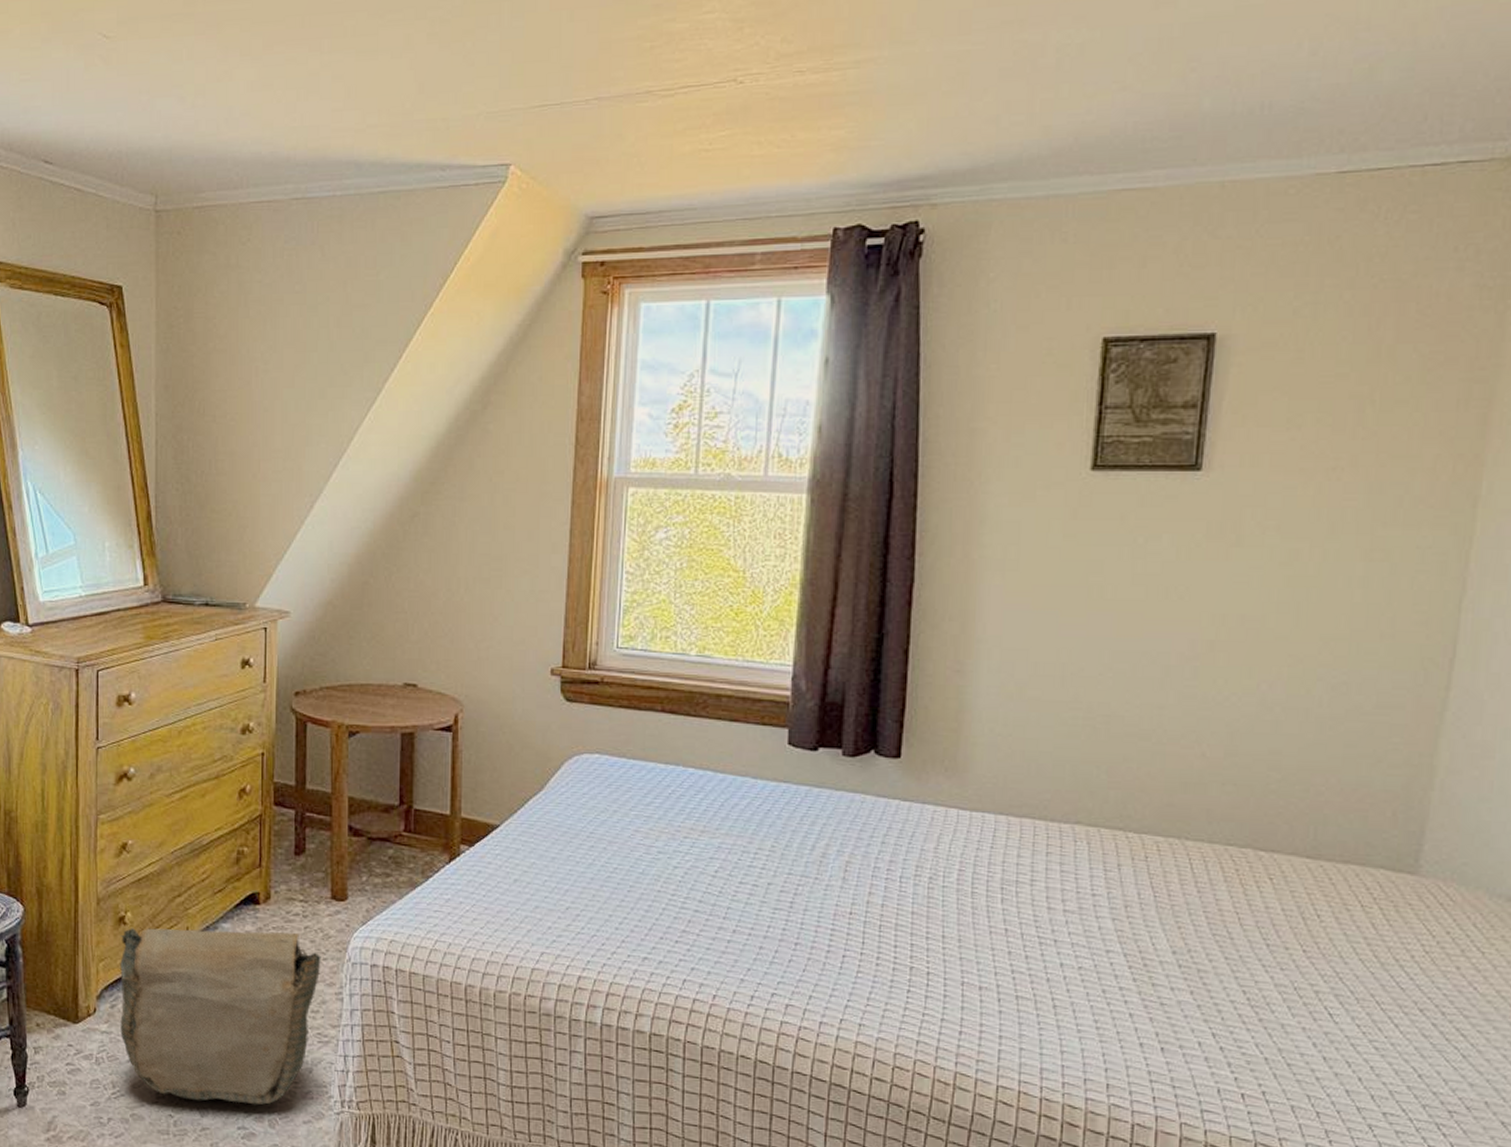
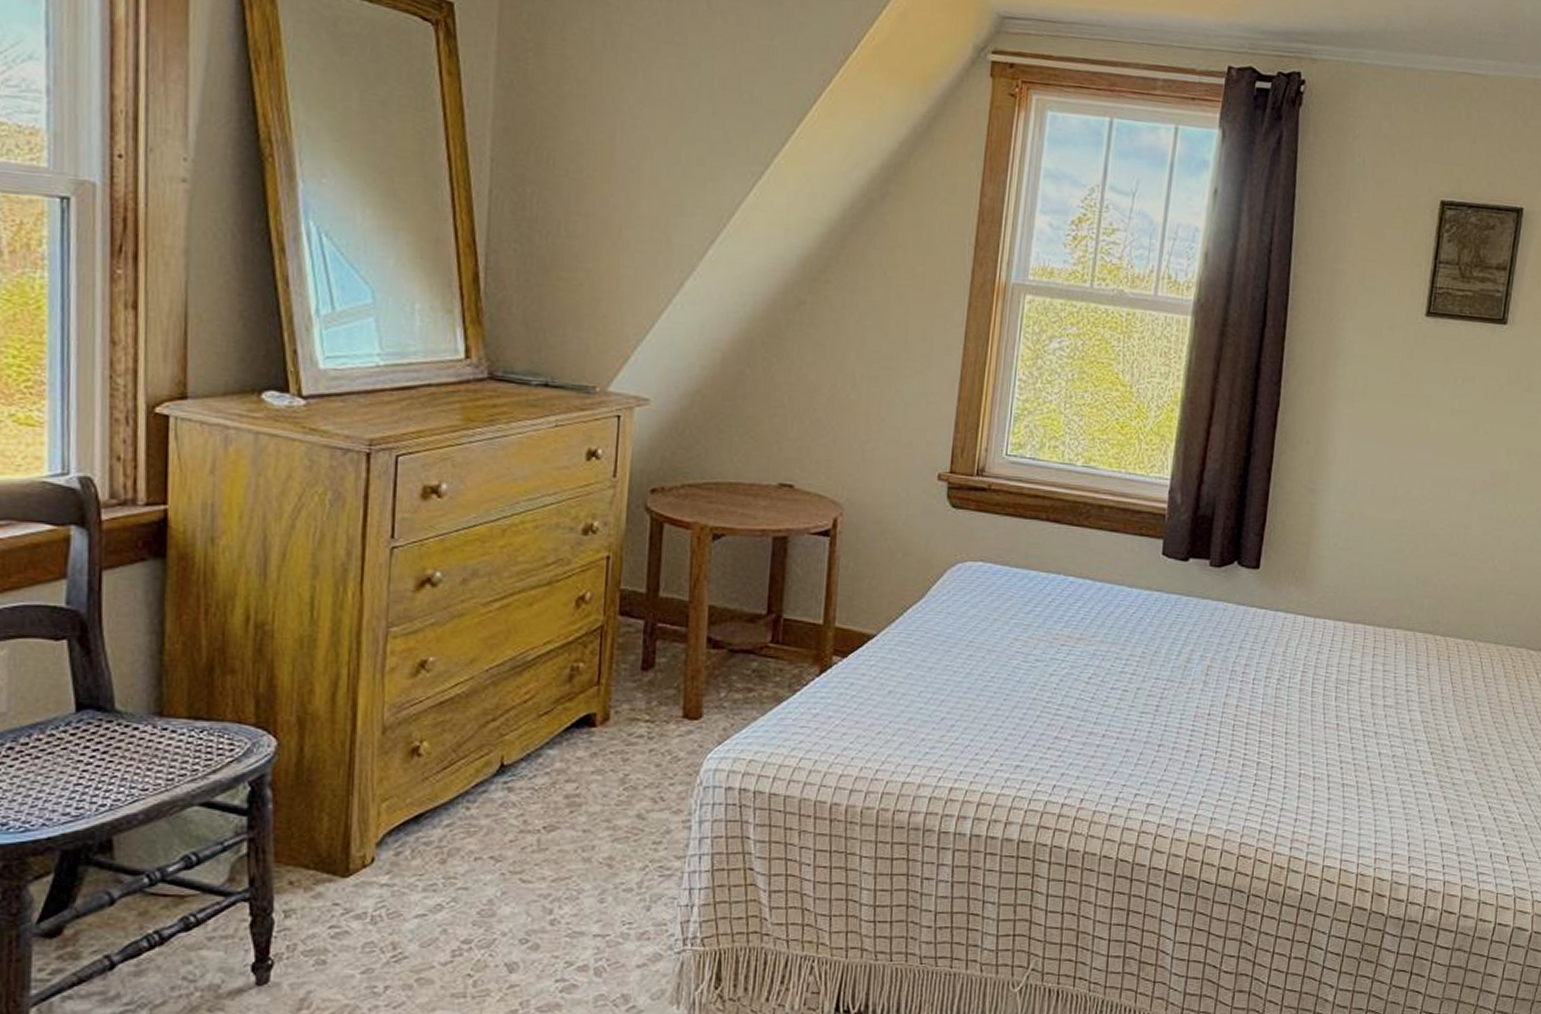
bag: present [120,927,321,1105] -> none [406,756,668,955]

